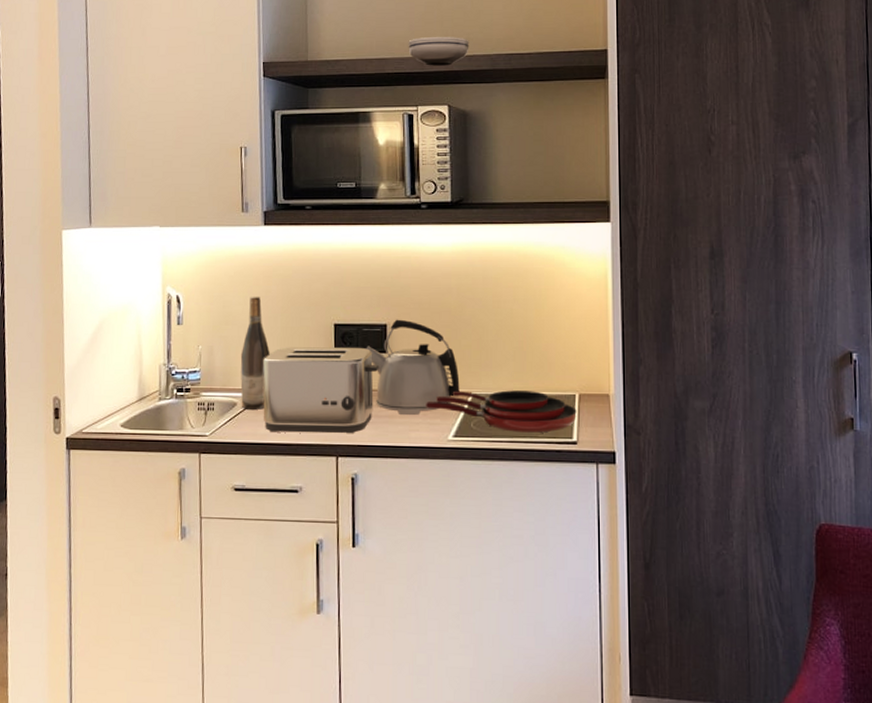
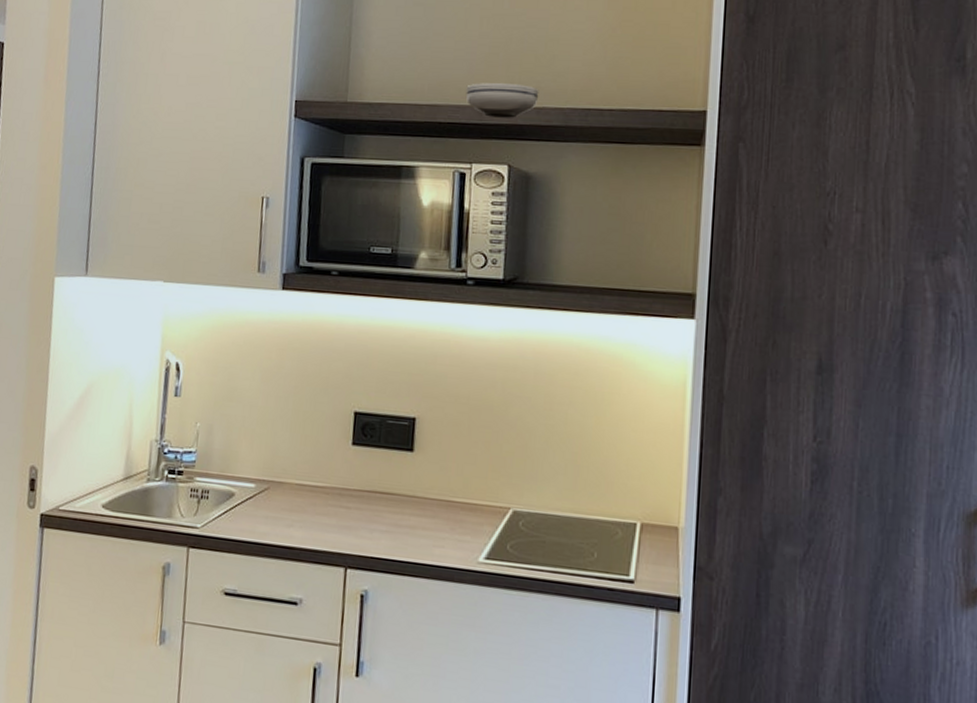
wine bottle: present [240,296,271,410] -> none [239,370,279,504]
toaster: present [262,347,379,434] -> none [264,433,403,544]
kettle: present [364,319,460,416] -> none [387,412,498,529]
frying pan: present [426,390,577,434] -> none [455,504,637,566]

